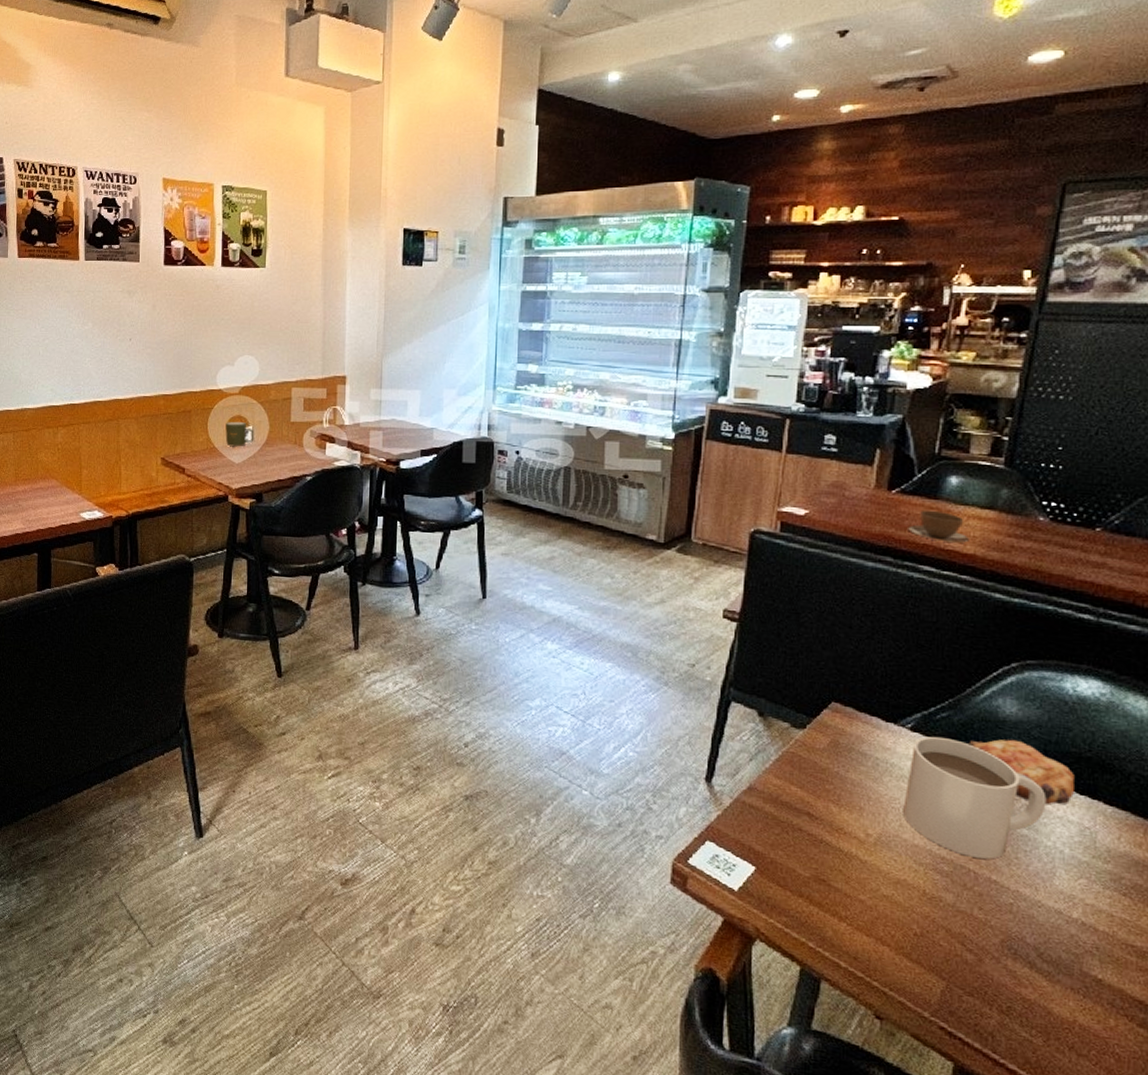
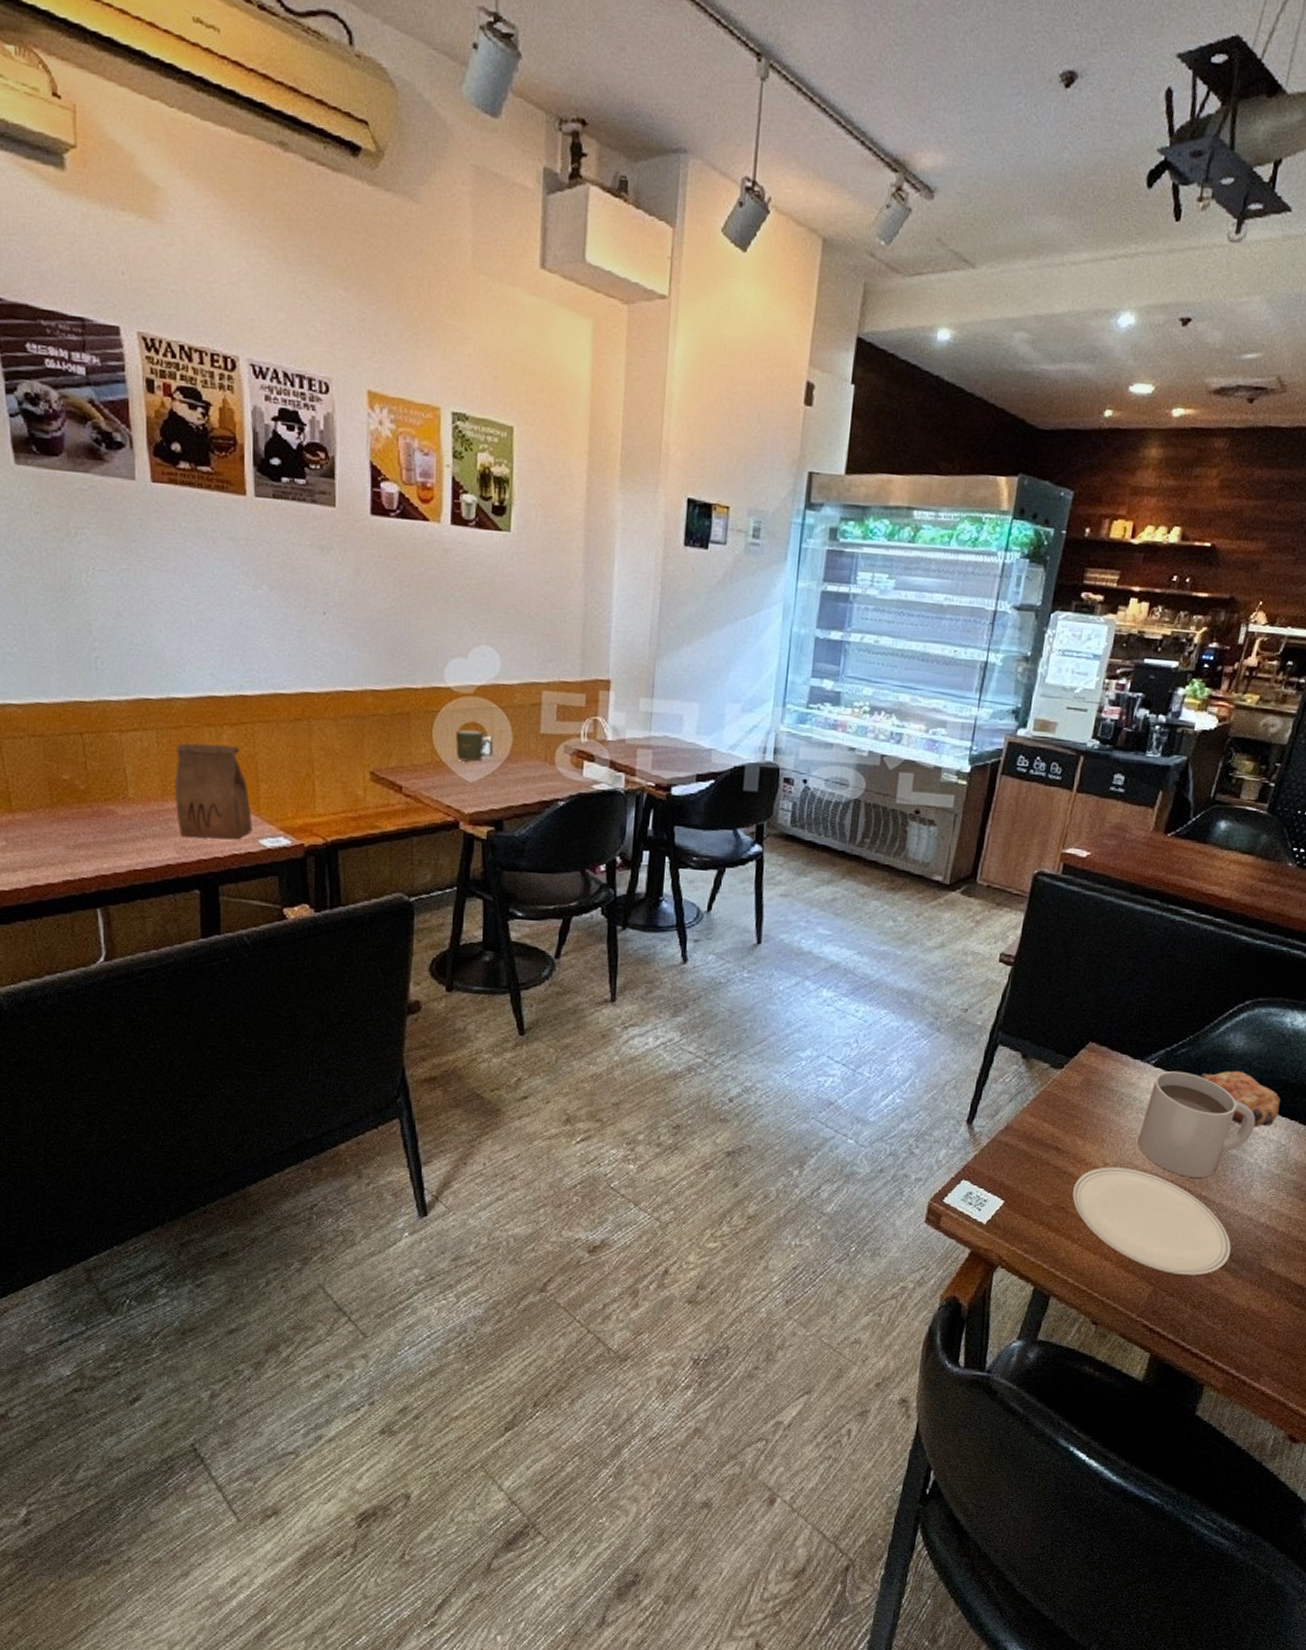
paper bag: none [23,441,76,514] -> present [174,743,252,840]
plate: none [833,838,1039,975] -> present [1072,1167,1231,1276]
teacup: present [908,510,969,543] -> none [1177,854,1228,887]

